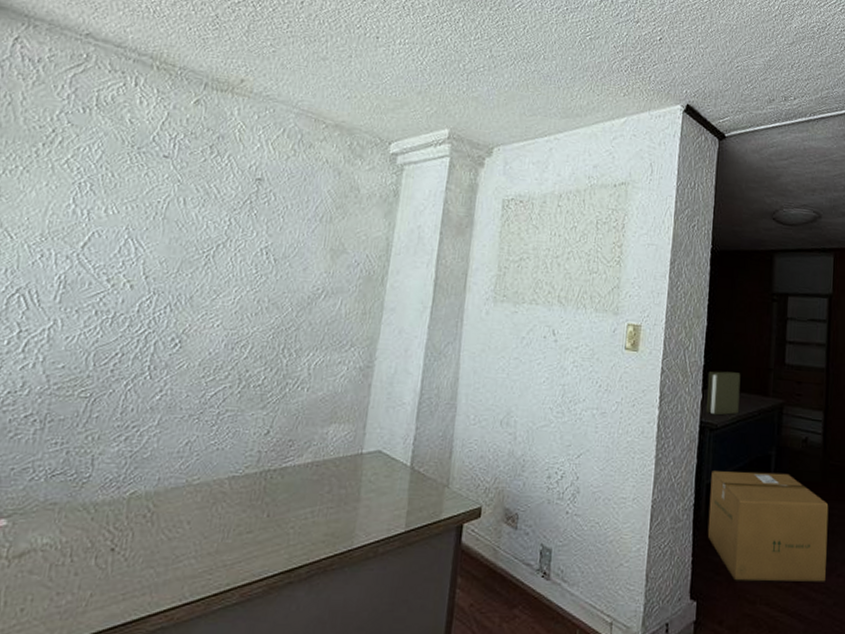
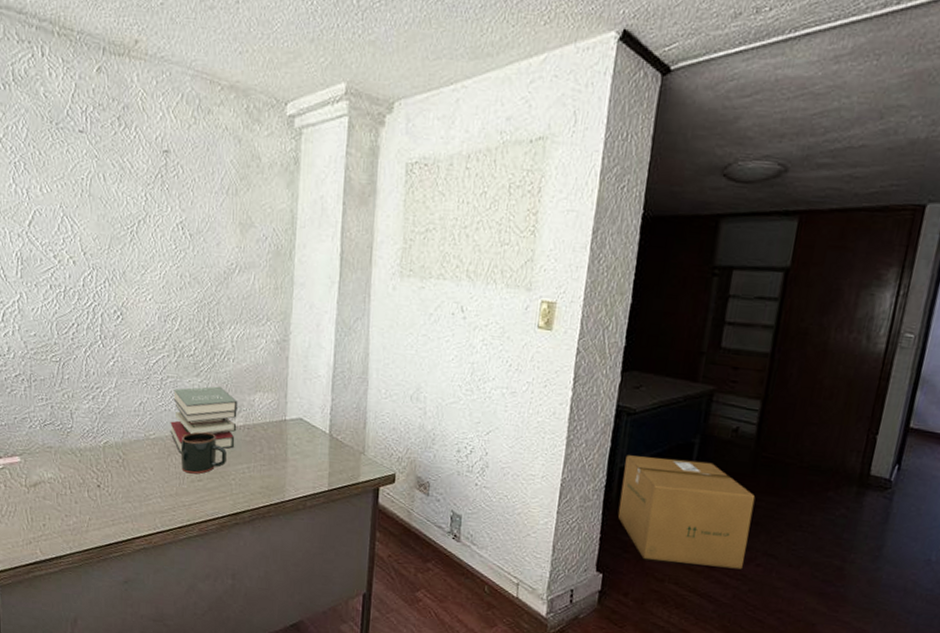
books: none [219,419,308,501] -> present [170,386,238,454]
mug: none [228,473,288,525] -> present [180,432,227,474]
binder: present [706,371,741,416] -> none [624,353,667,400]

